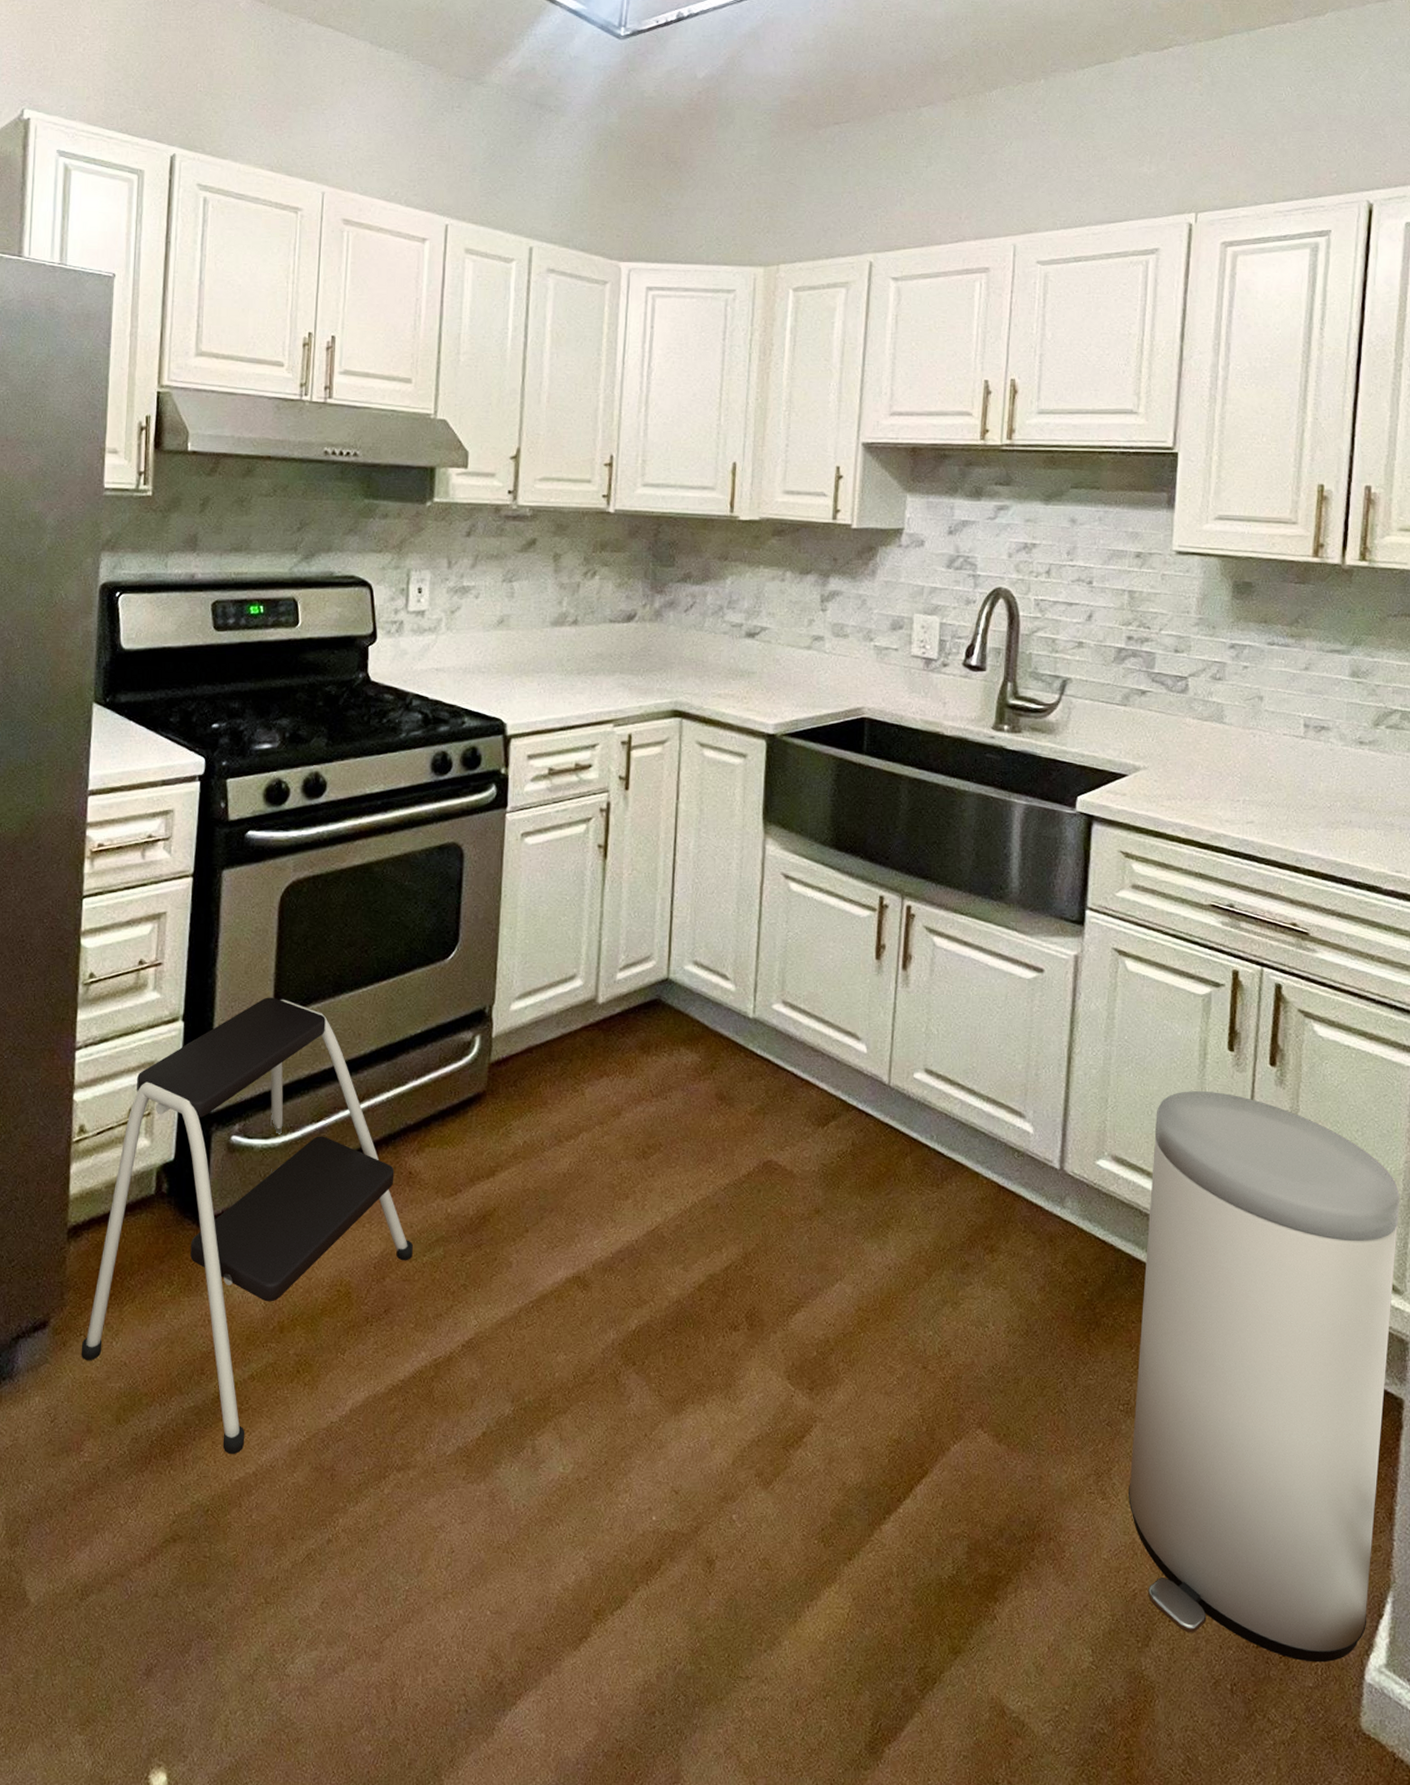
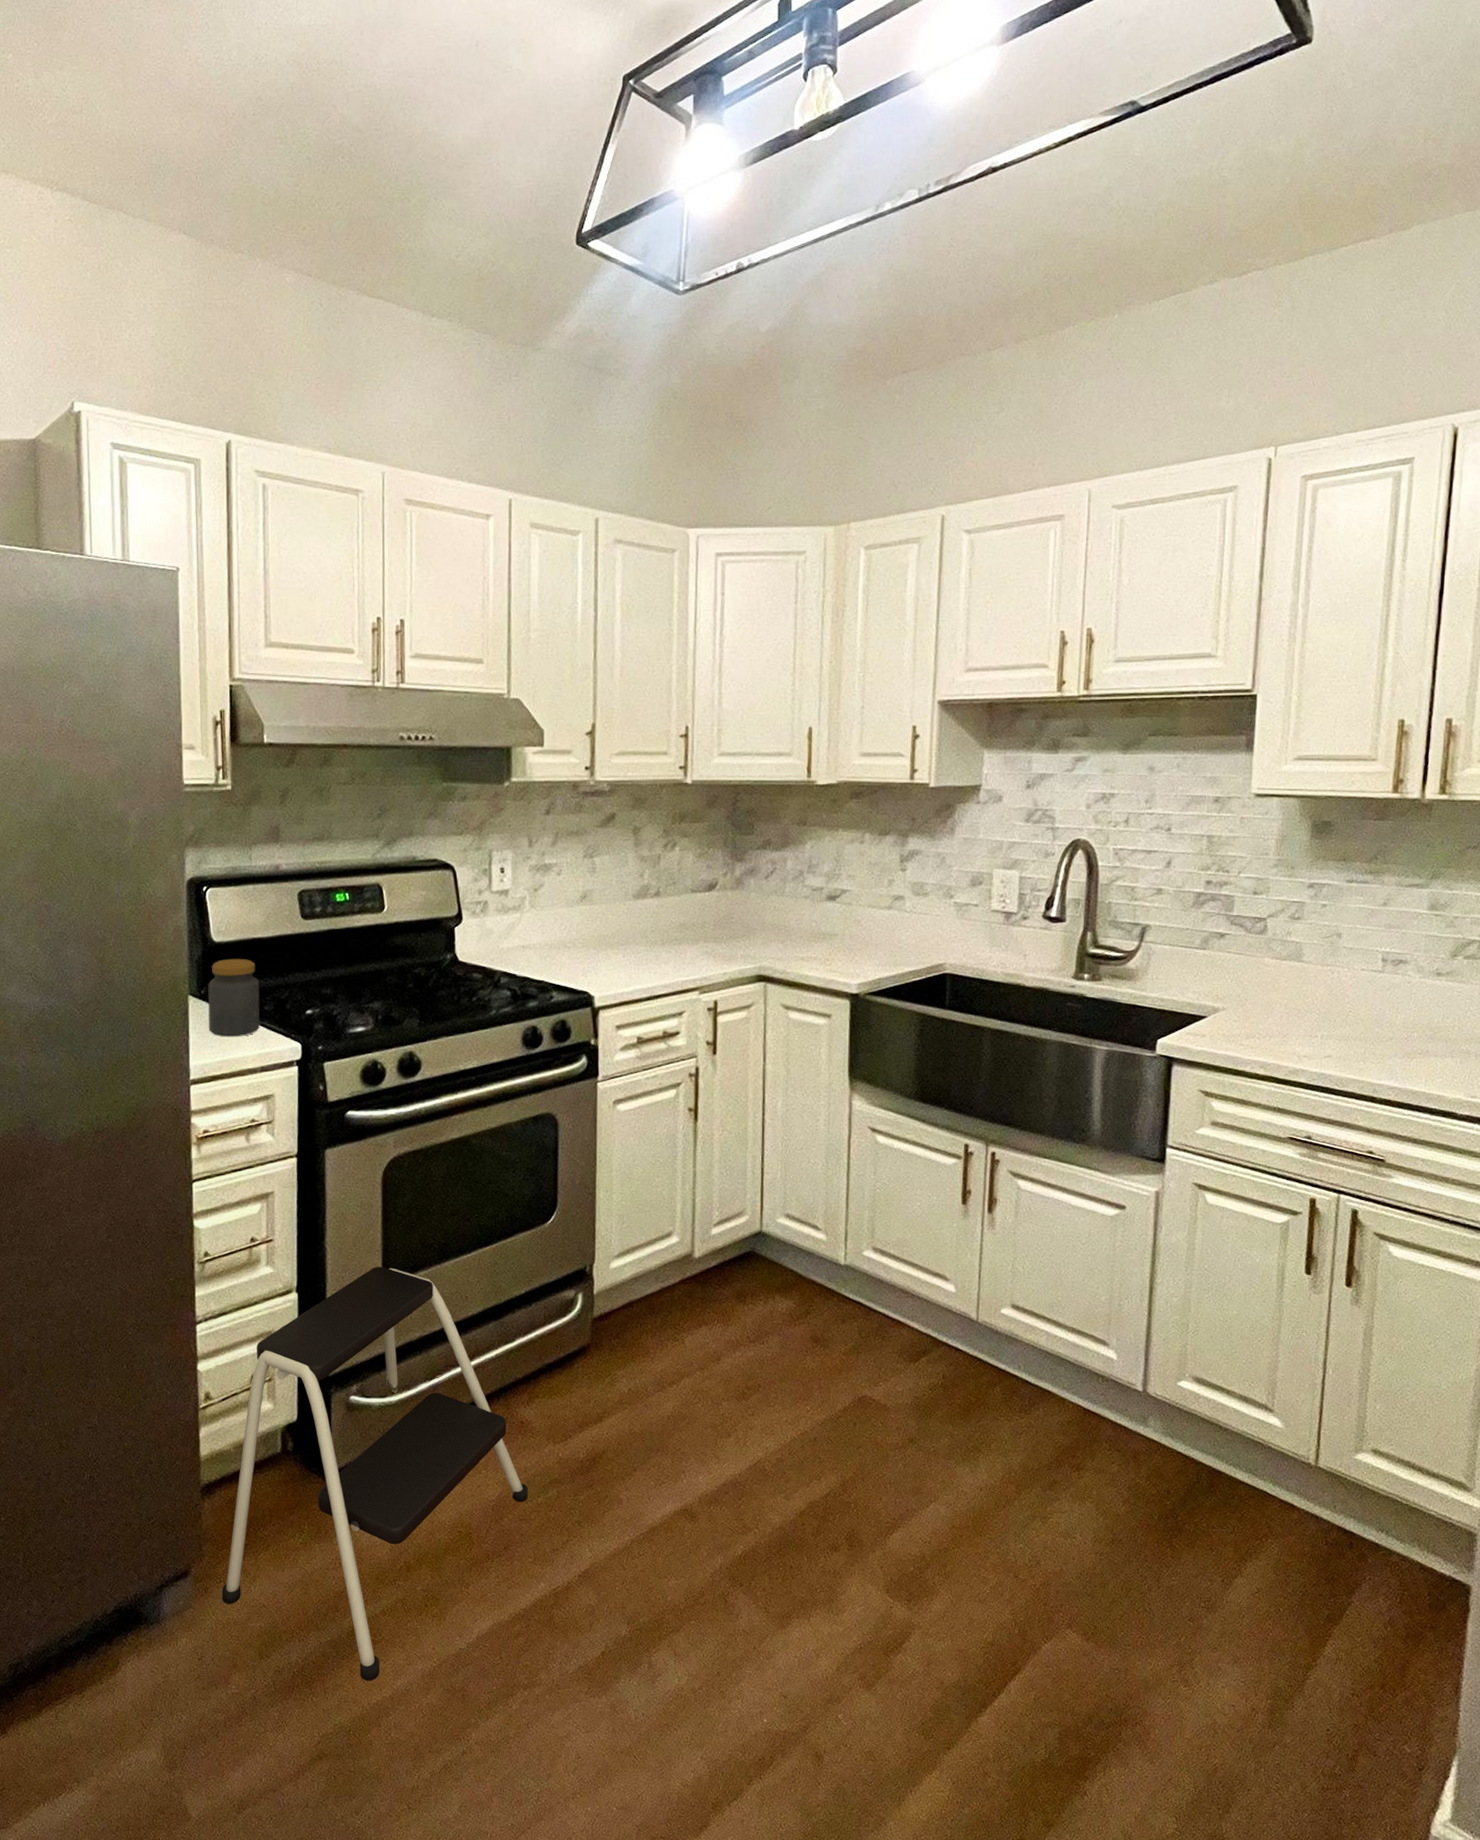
jar: none [112,667,167,749] -> present [208,958,260,1038]
pedal bin: present [1129,1091,1400,1663] -> none [1210,1313,1471,1821]

